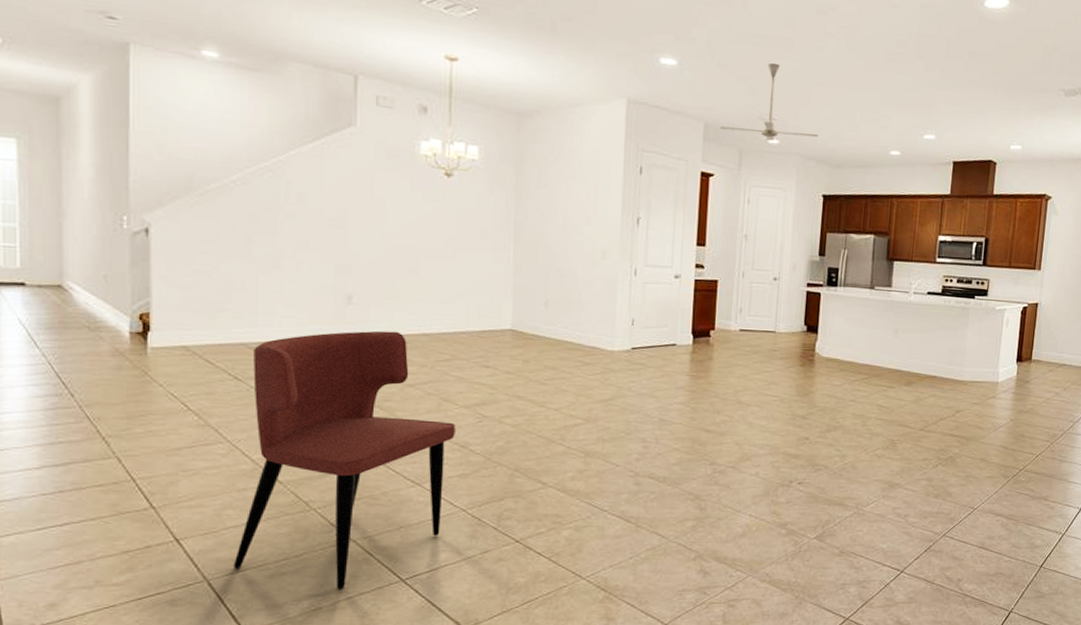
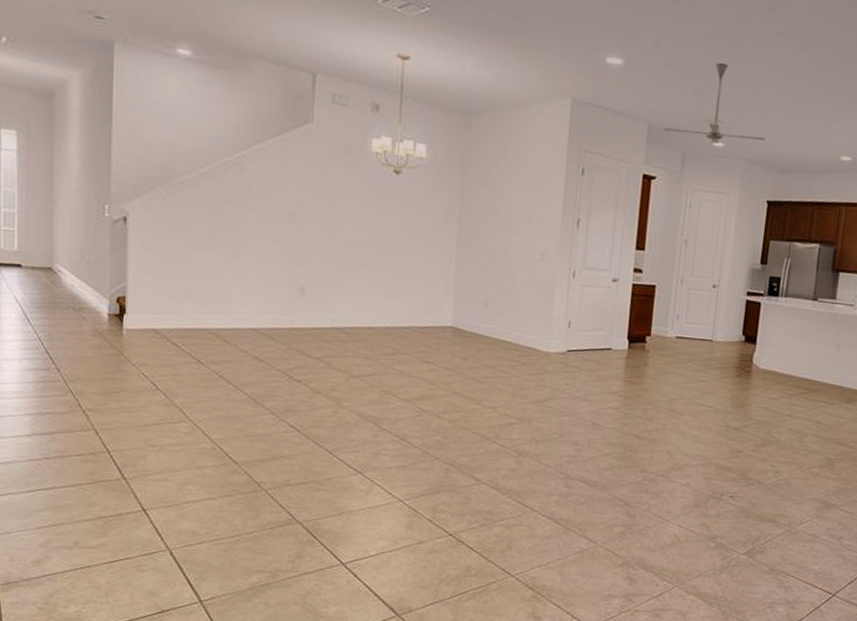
dining chair: present [233,330,456,590] -> none [192,322,396,568]

